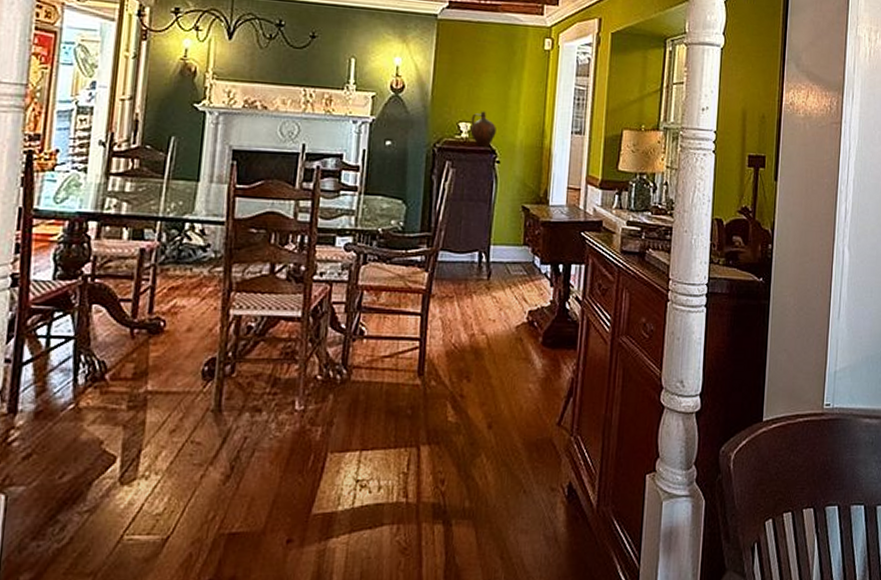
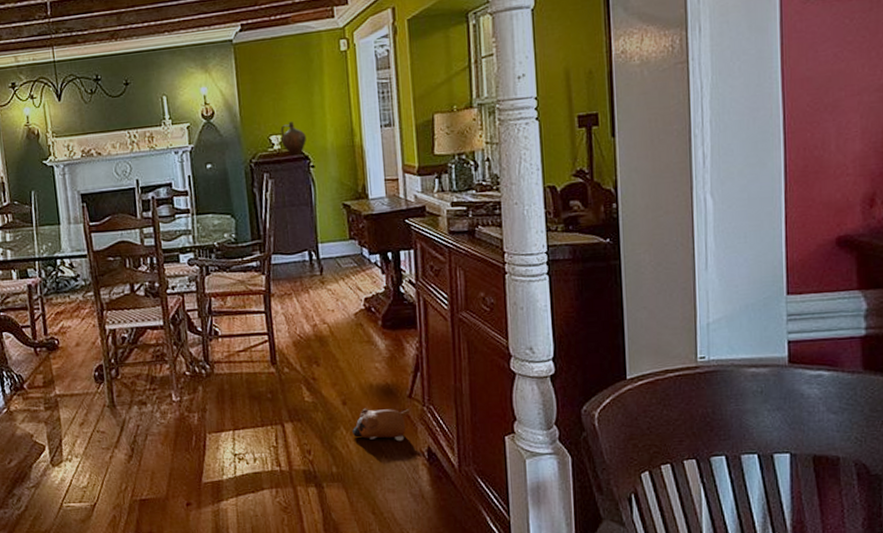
dog toy: none [492,434,556,475] -> present [351,408,409,442]

